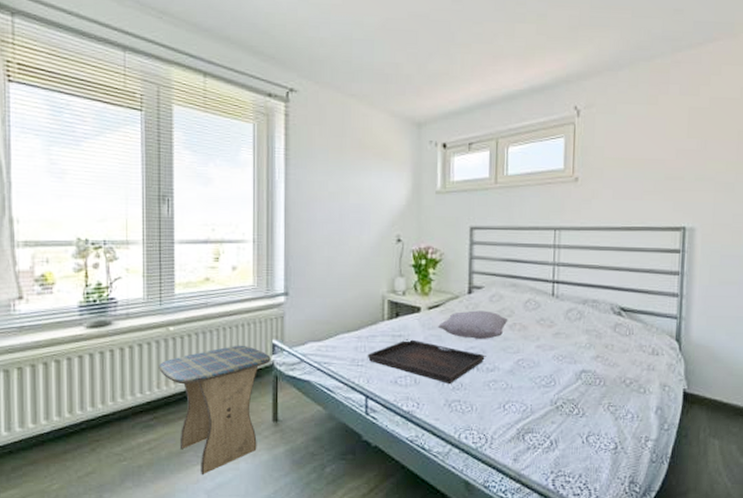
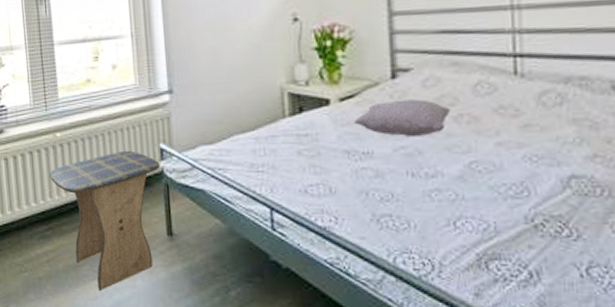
serving tray: present [367,339,485,383] -> none [267,139,422,193]

